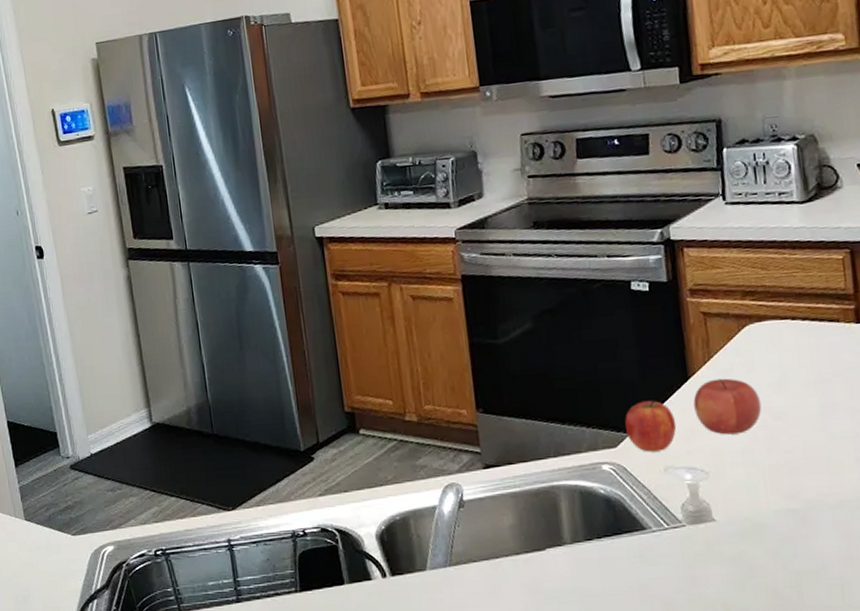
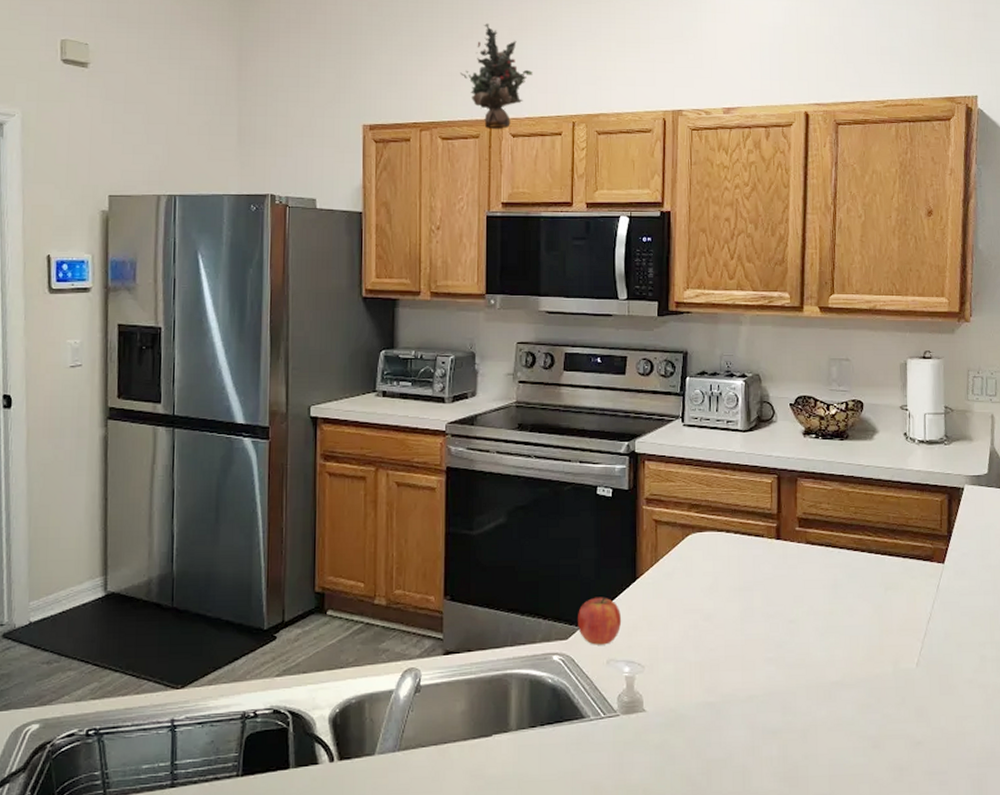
fruit: present [693,378,762,435] -> none [638,580,695,632]

